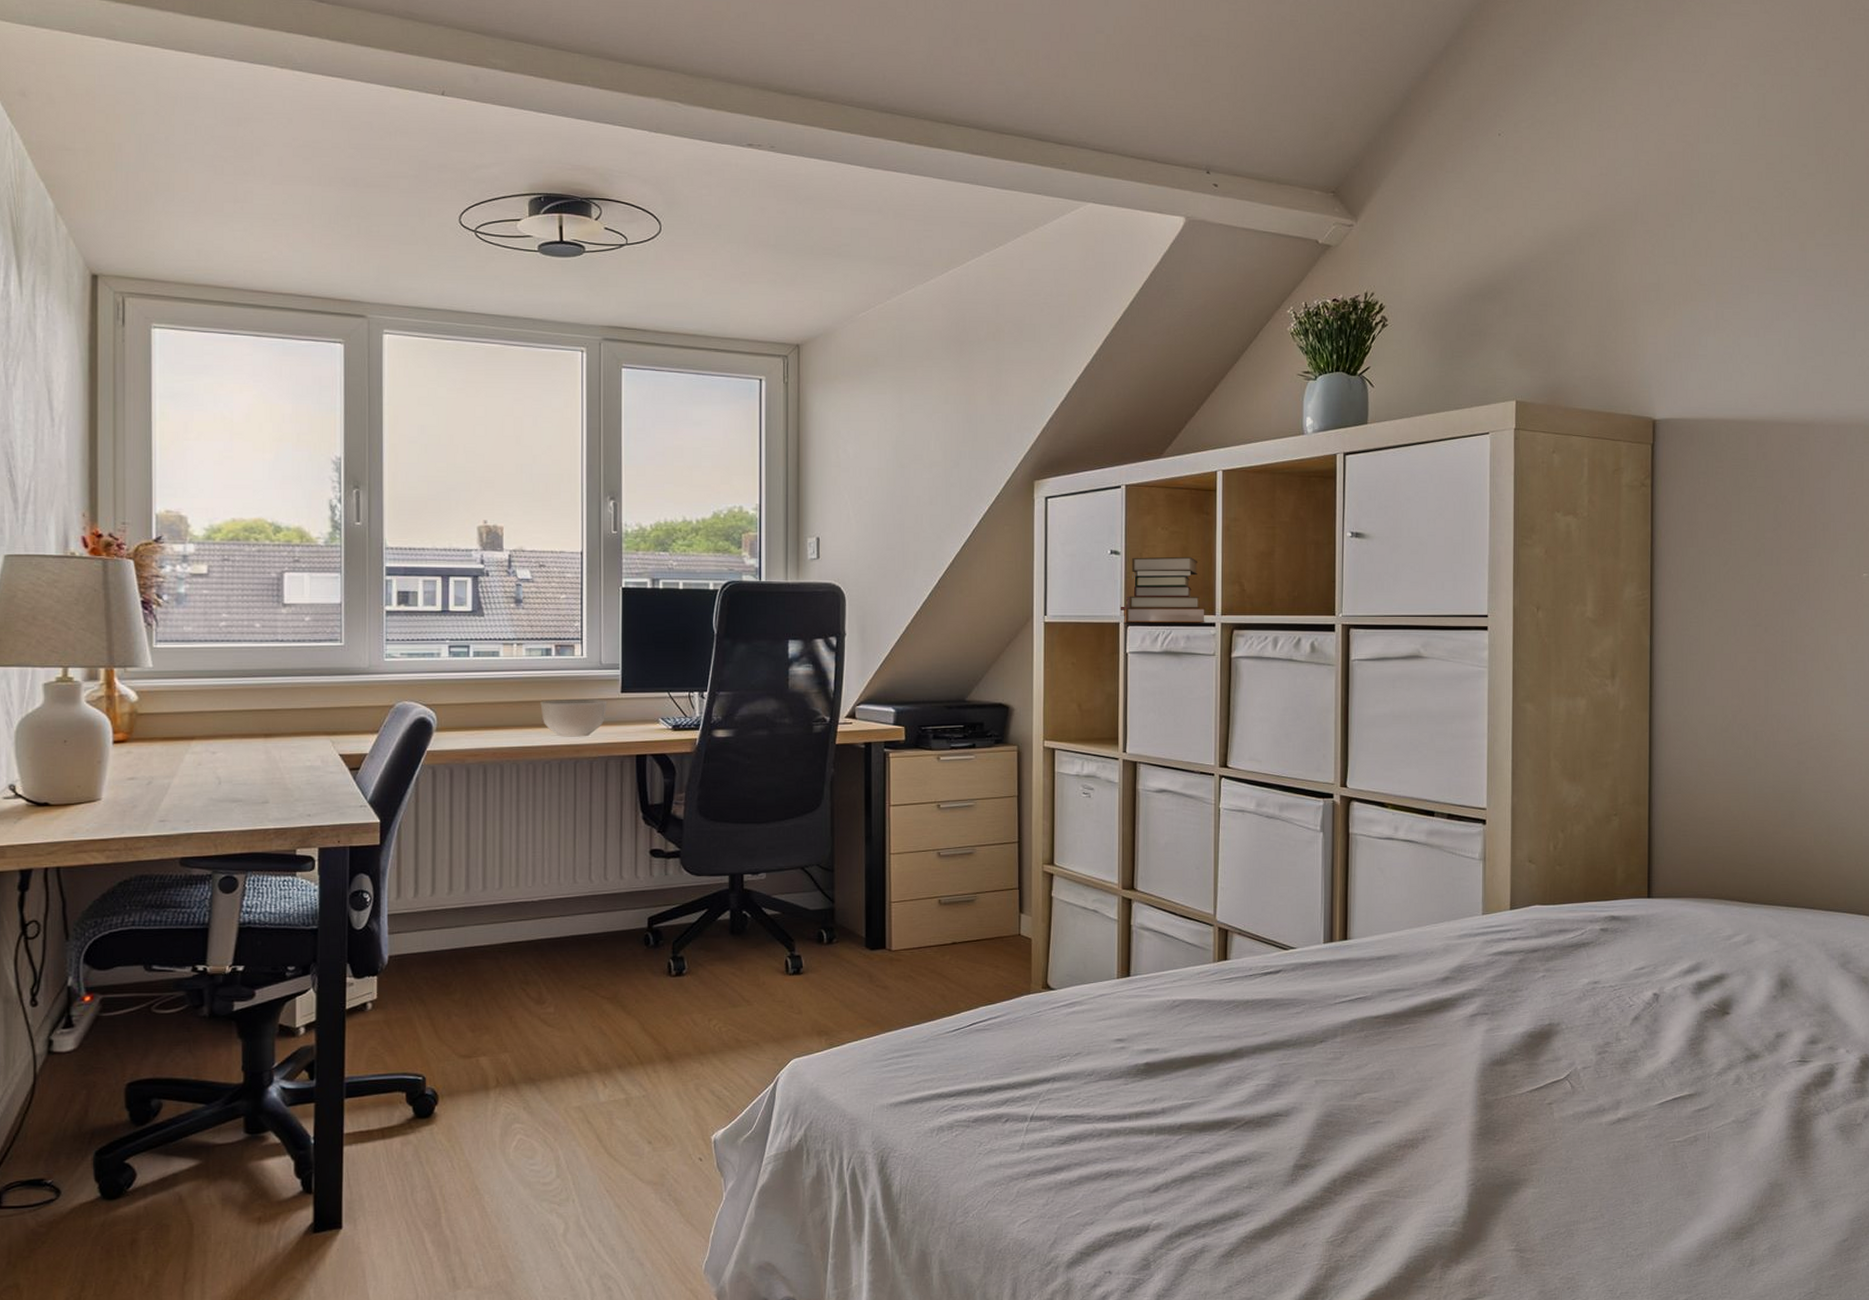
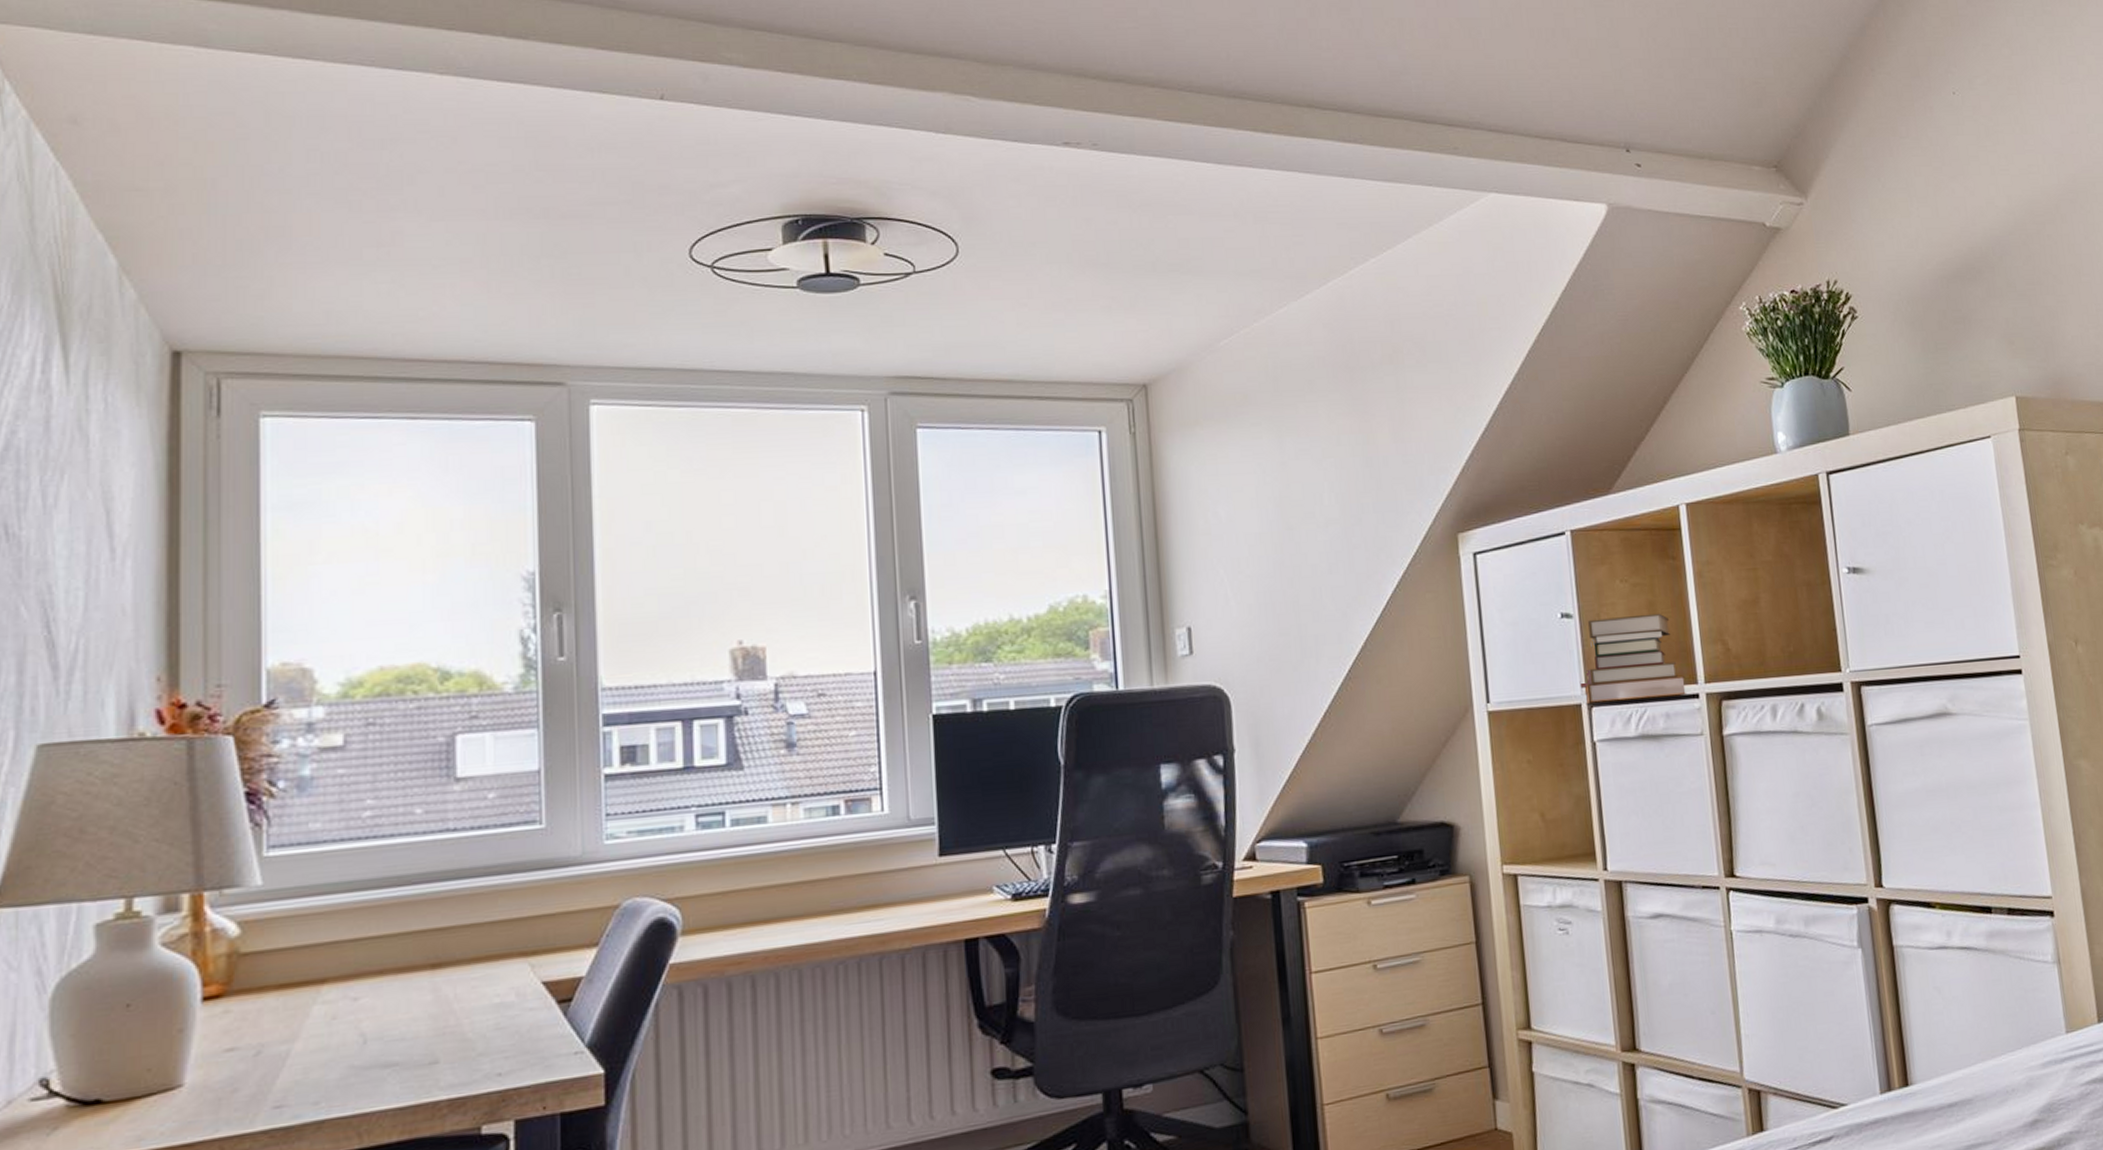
bowl: present [540,700,608,737] -> none [827,868,921,926]

